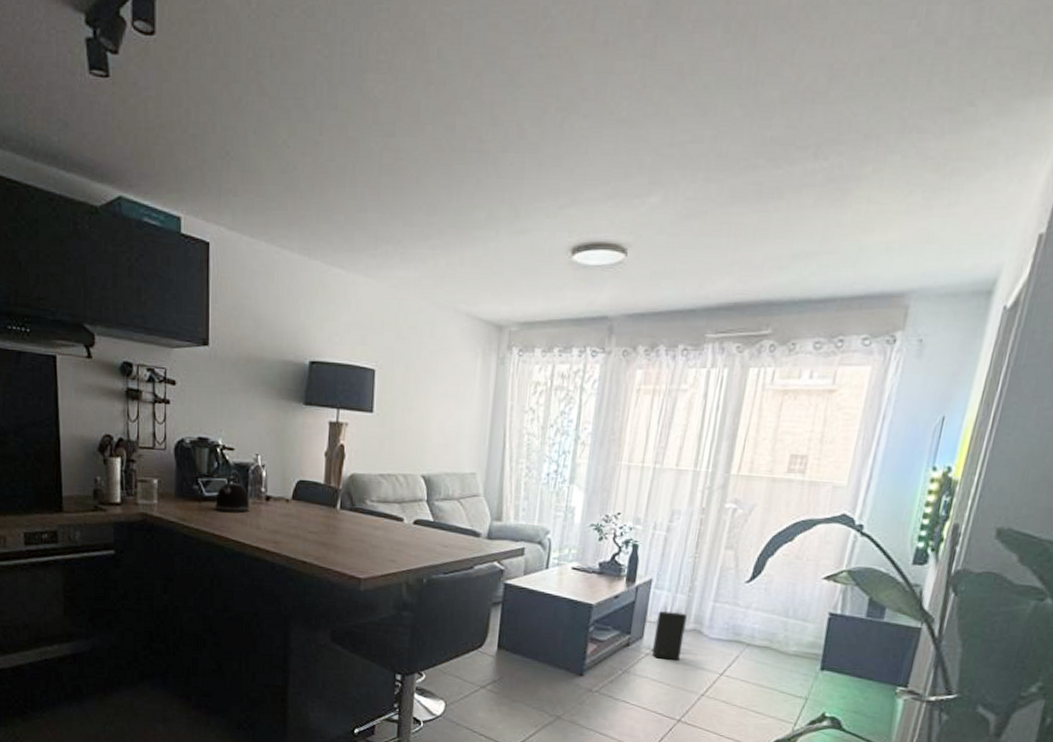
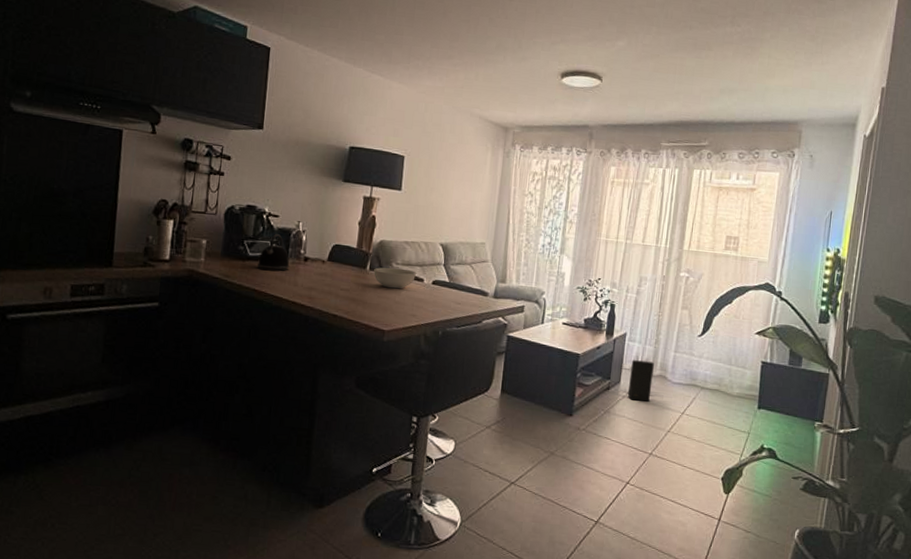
bowl: none [345,505,394,531] -> present [374,267,416,289]

